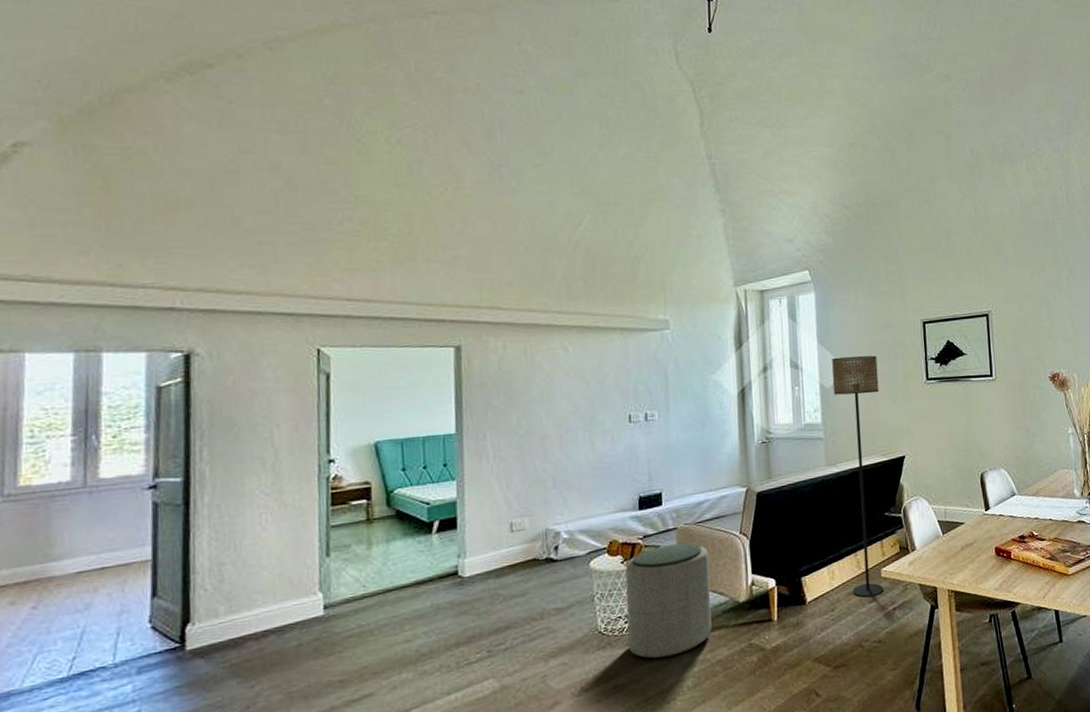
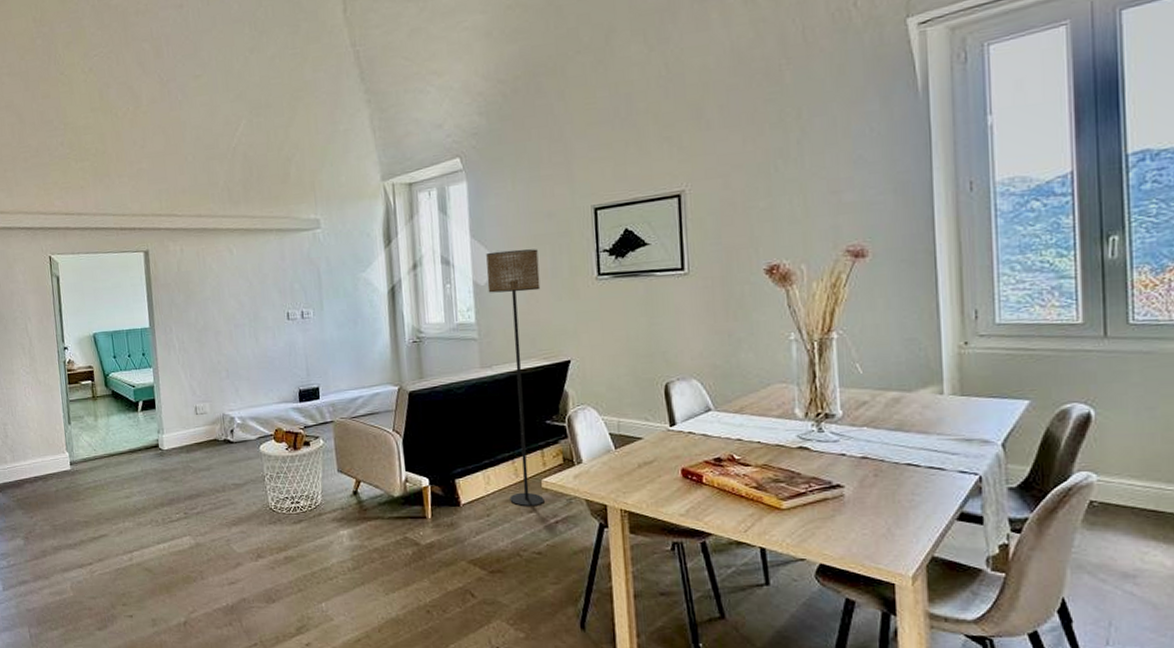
ottoman: present [625,543,712,659] -> none [289,435,369,539]

